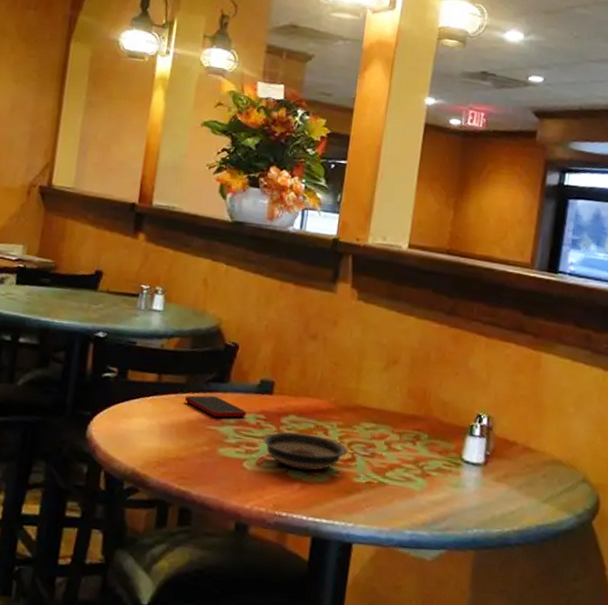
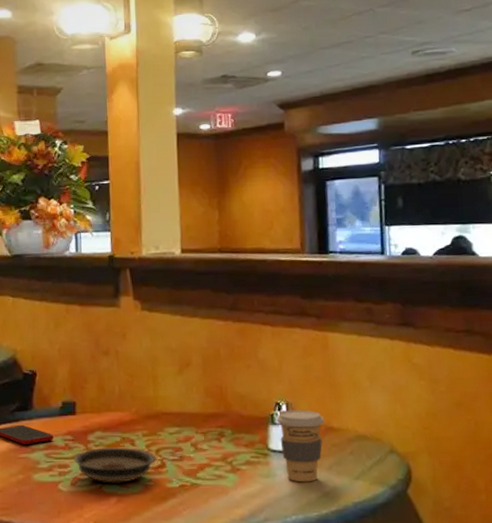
coffee cup: none [475,424,523,498] -> present [276,410,324,482]

